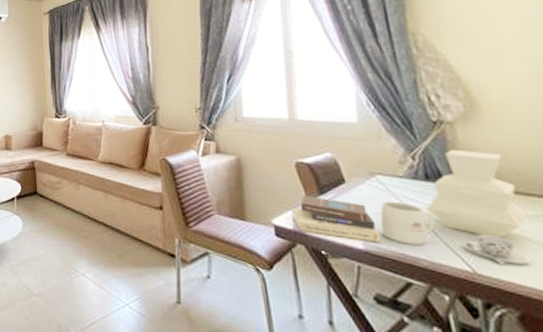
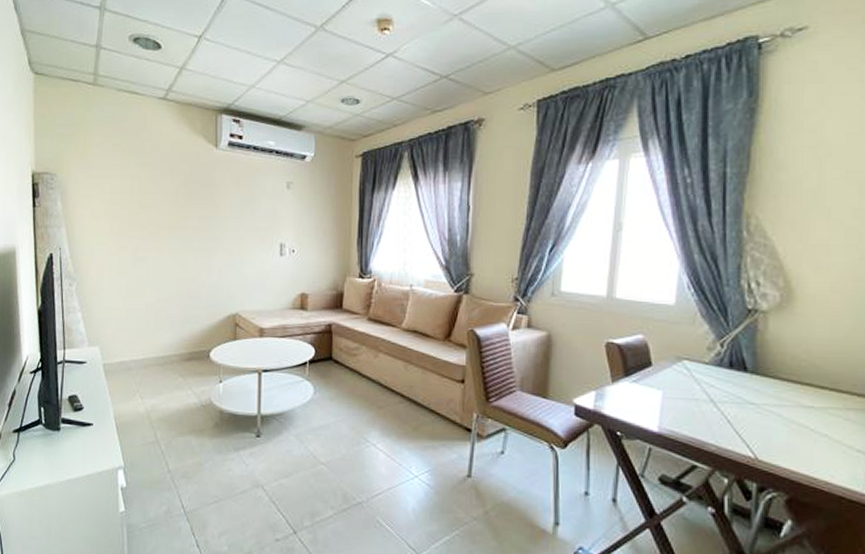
books: present [291,195,382,242] -> none [594,376,677,426]
mug: present [380,201,436,245] -> none [679,386,730,430]
vase: present [425,149,528,239] -> none [724,339,816,428]
teacup: present [462,234,531,264] -> none [750,422,809,453]

